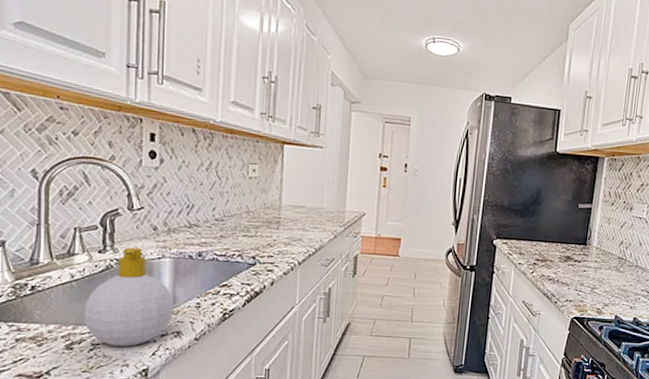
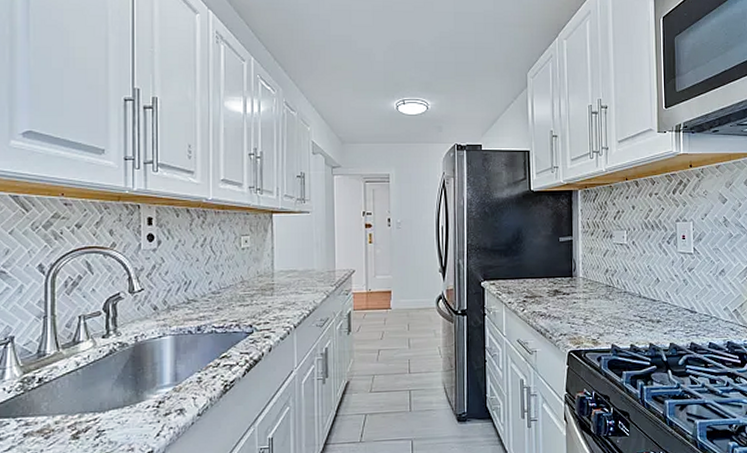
soap bottle: present [84,247,175,347] -> none [89,329,177,431]

